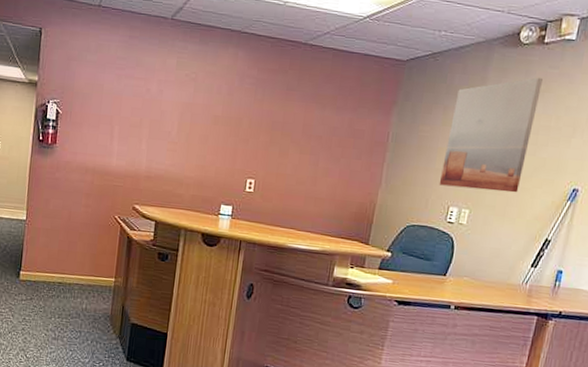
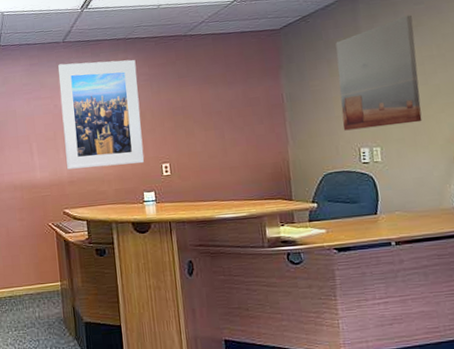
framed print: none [147,43,246,174] -> present [58,59,145,170]

